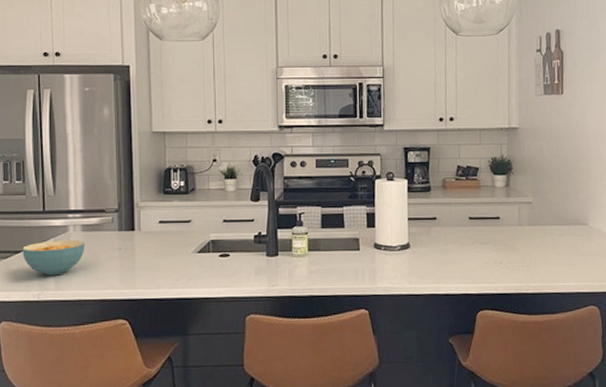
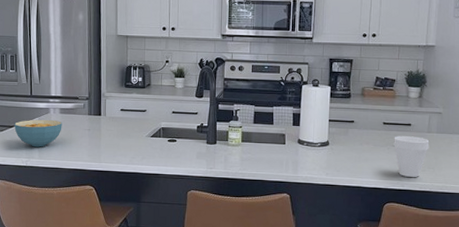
cup: none [482,231,522,279] -> present [393,136,430,178]

